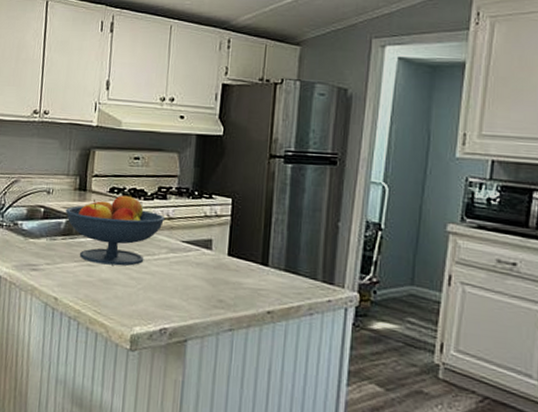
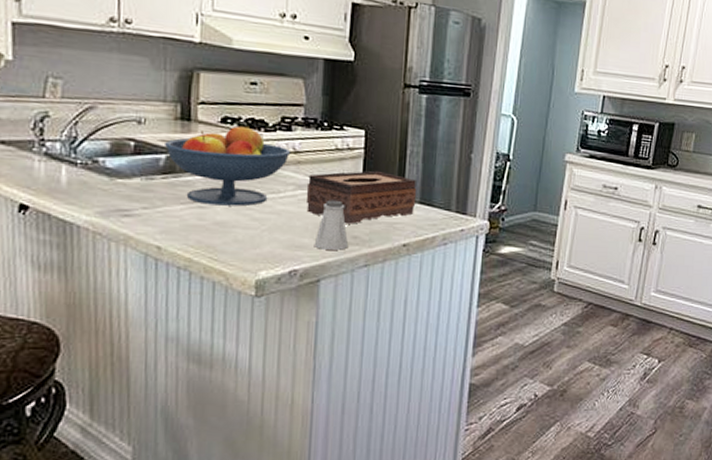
tissue box: none [176,237,282,288] -> present [305,170,417,224]
saltshaker: none [182,263,215,313] -> present [314,199,349,250]

